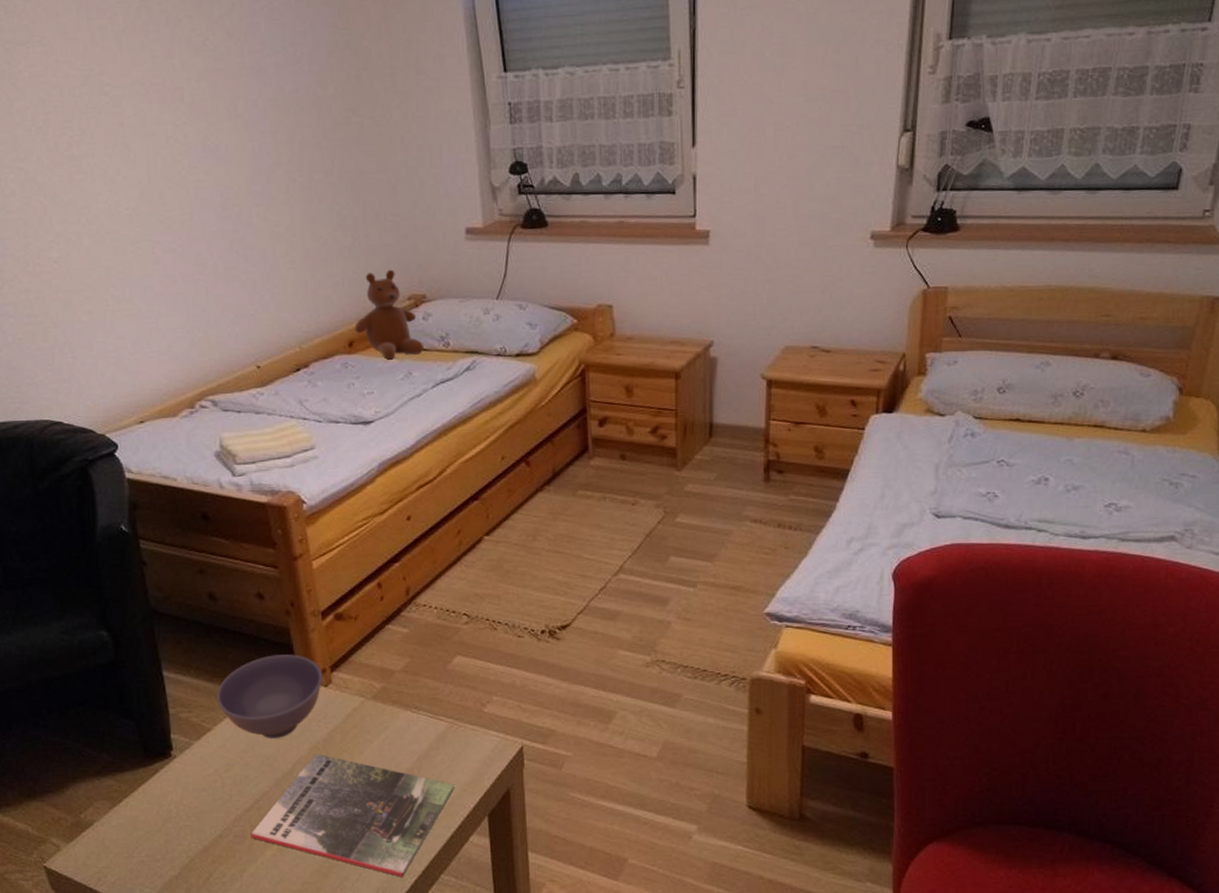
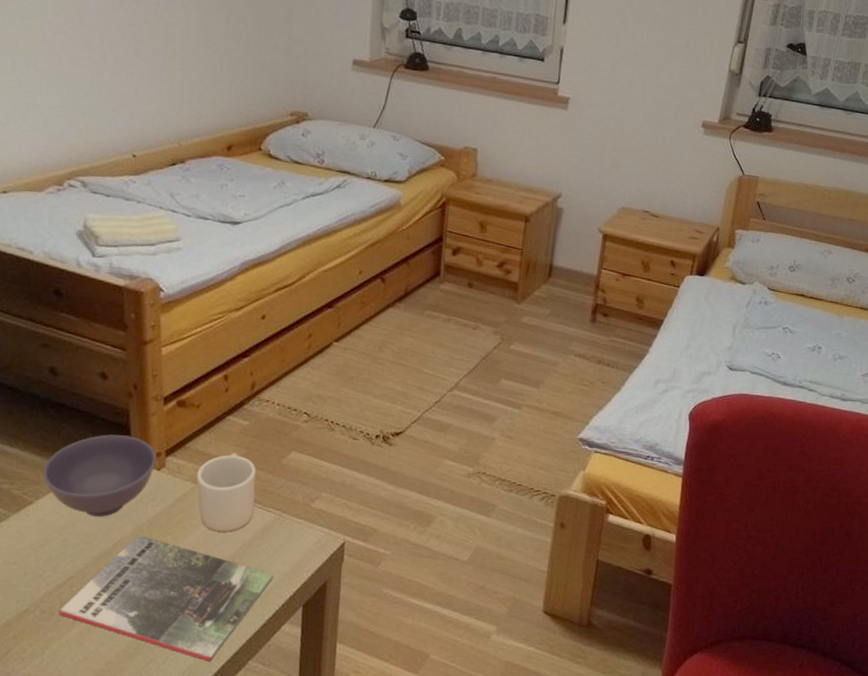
teddy bear: present [354,269,425,360] -> none [235,85,300,168]
mug: none [364,662,427,745] -> present [196,453,257,532]

